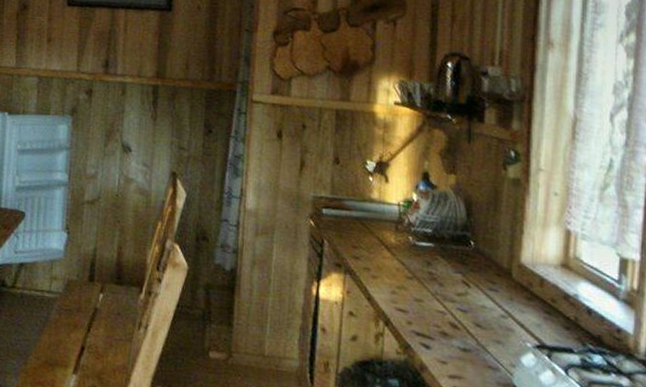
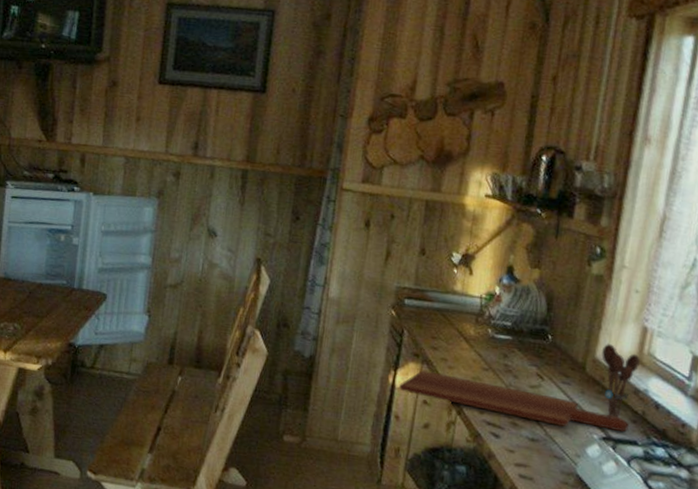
cutting board: none [323,279,562,340] -> present [399,369,629,432]
utensil holder: none [526,248,566,325] -> present [601,344,640,418]

